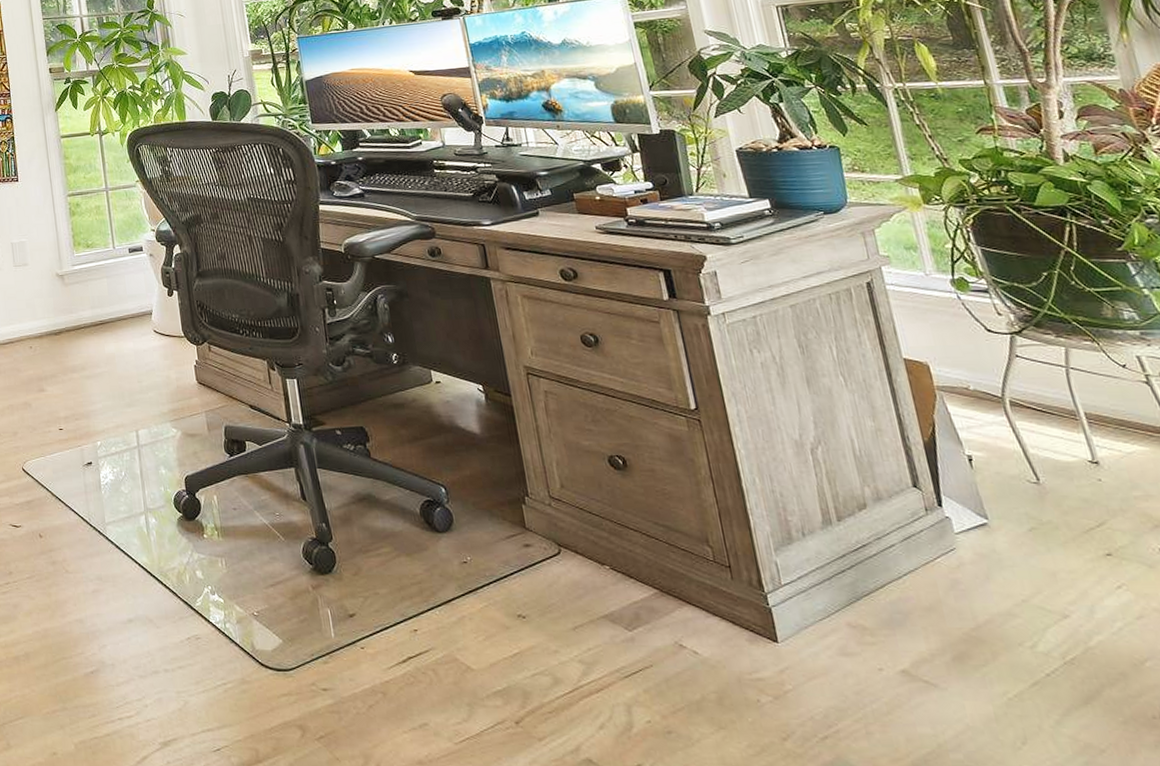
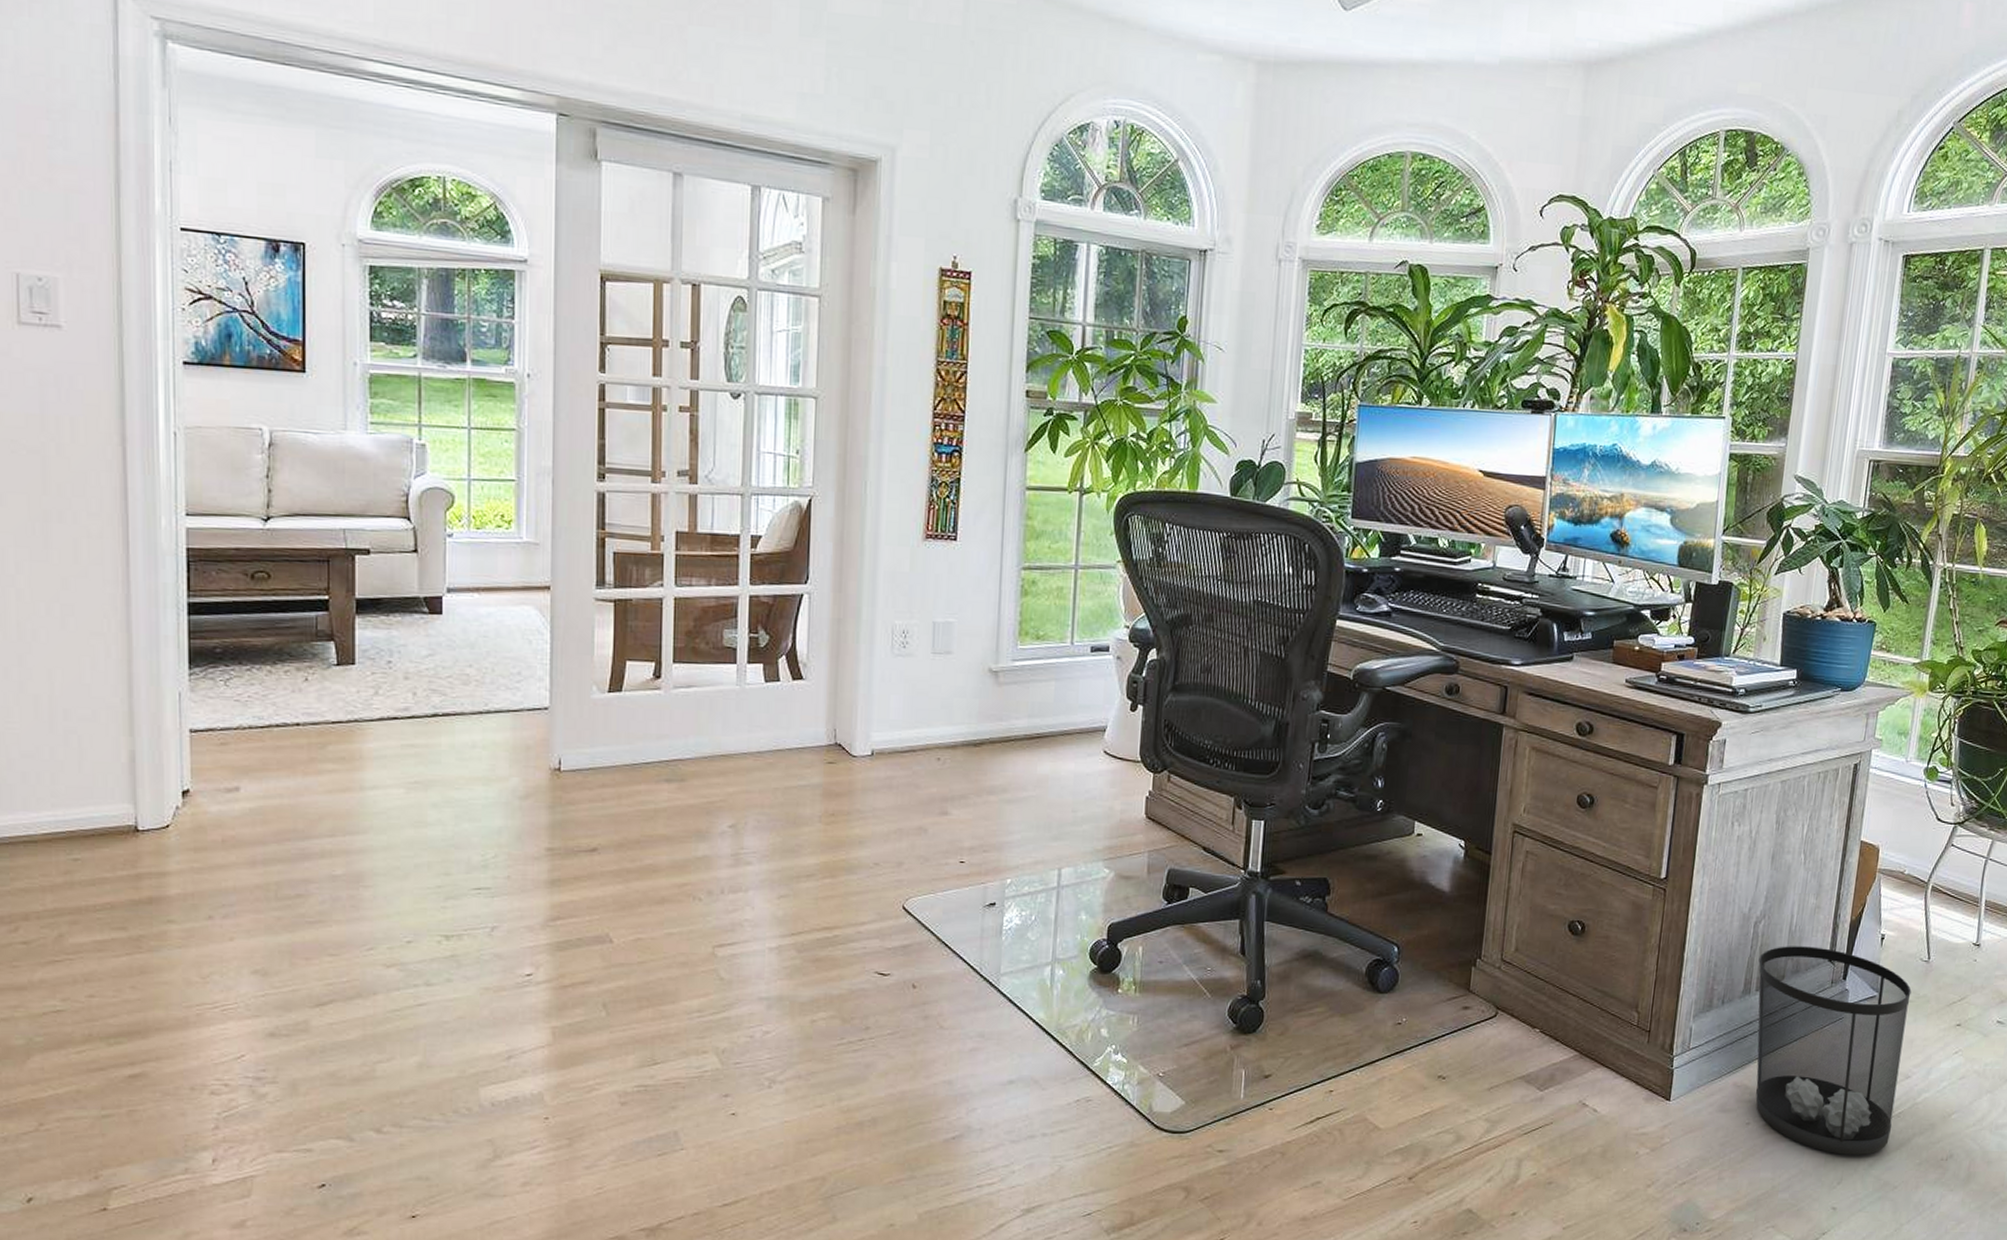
waste bin: none [828,472,1071,710] -> present [1755,946,1912,1155]

